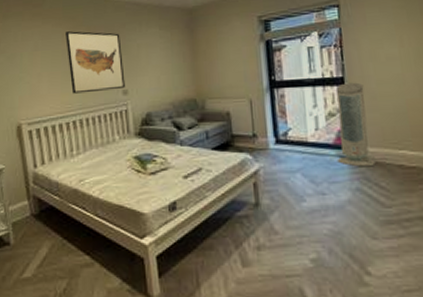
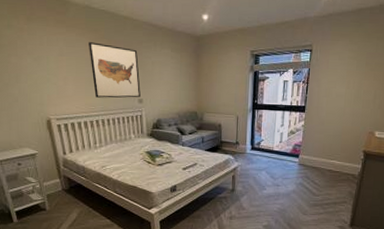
air purifier: present [336,82,376,167] -> none [290,110,317,170]

